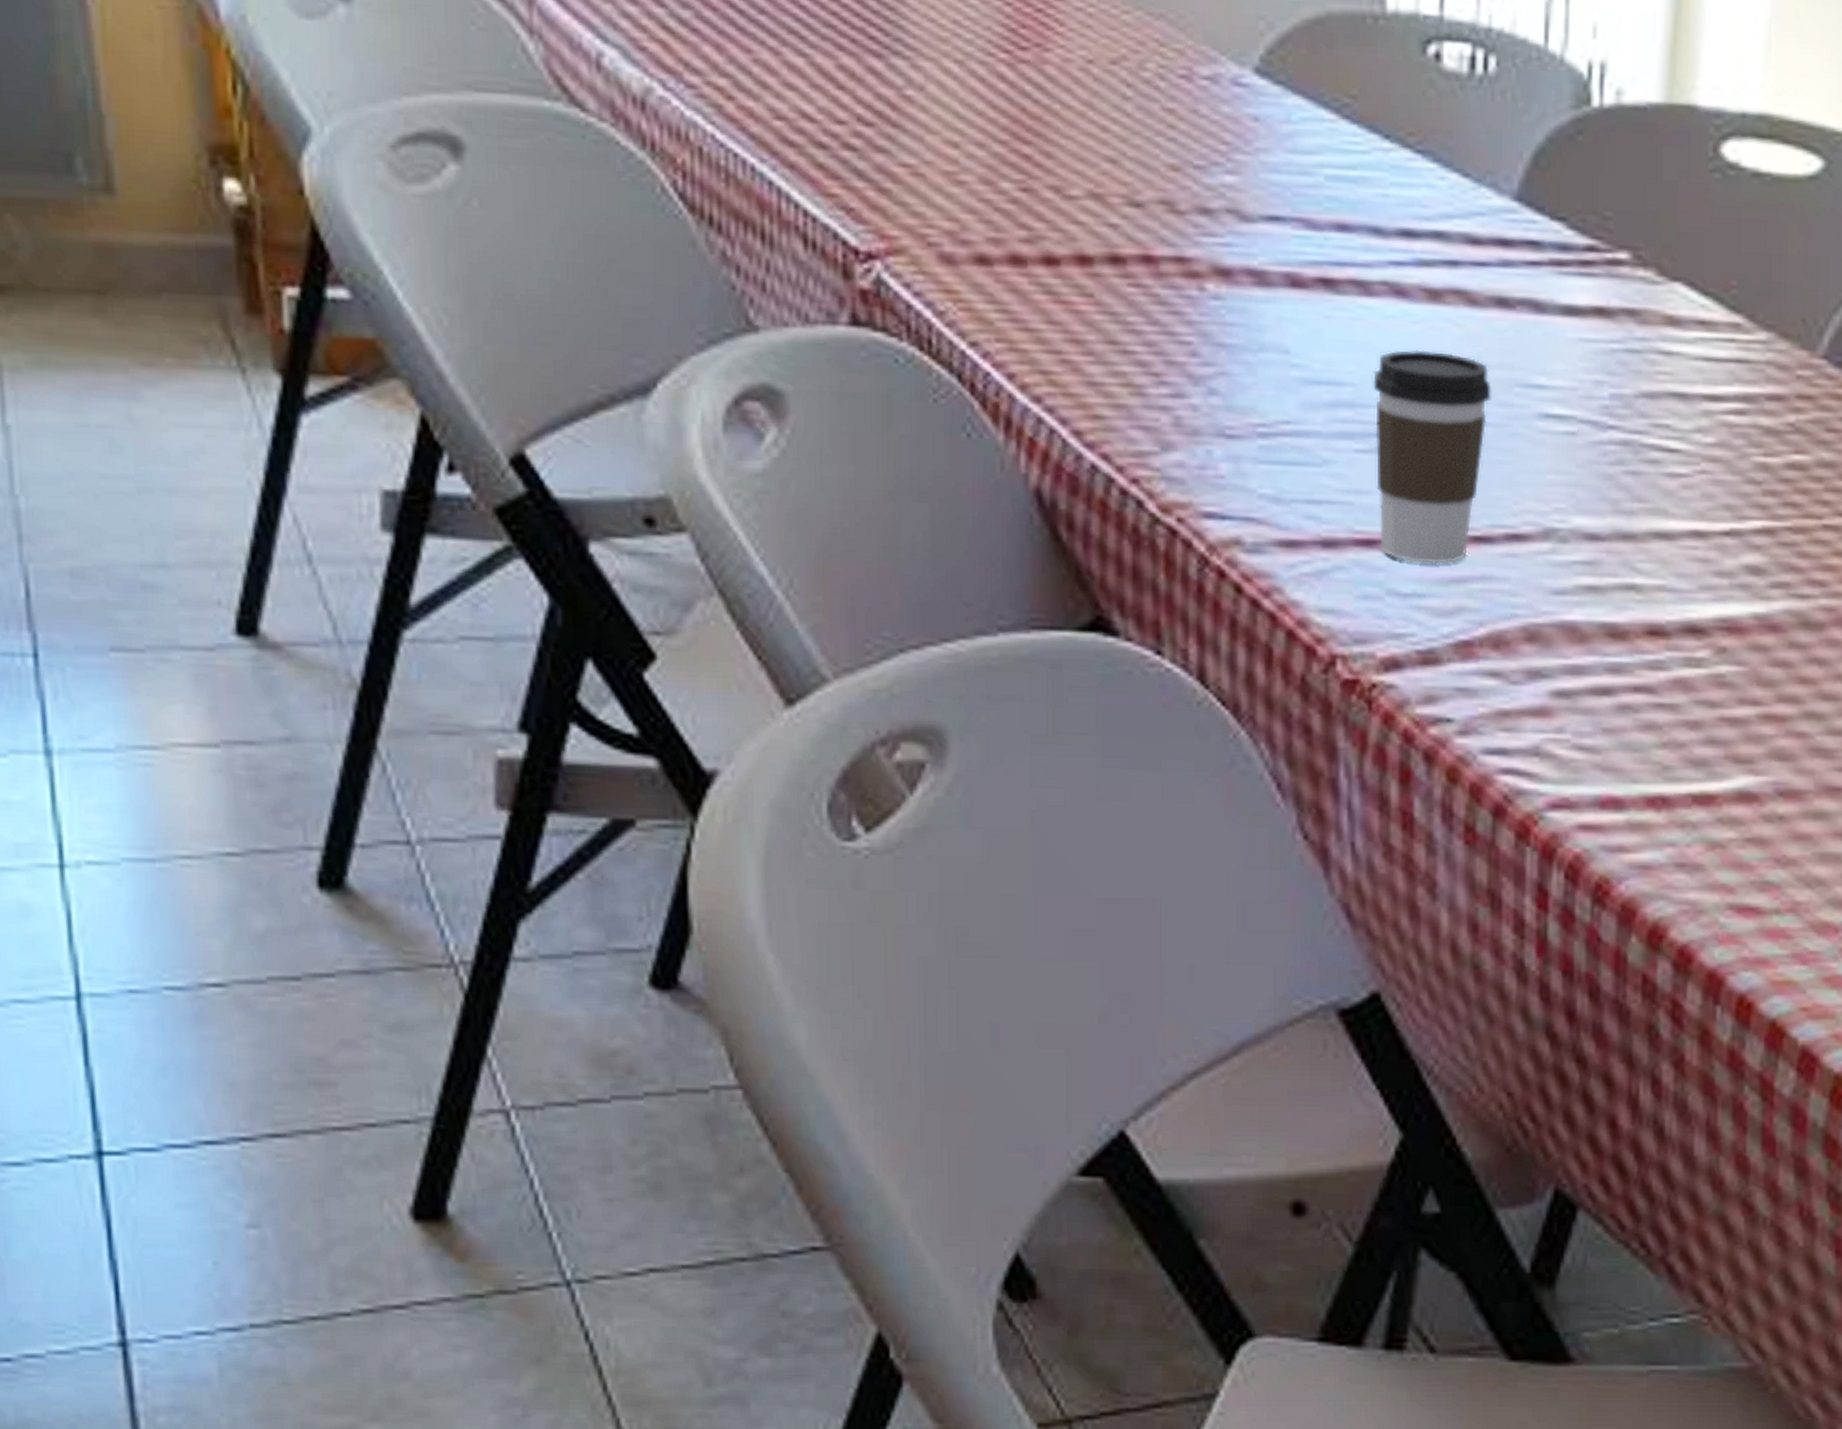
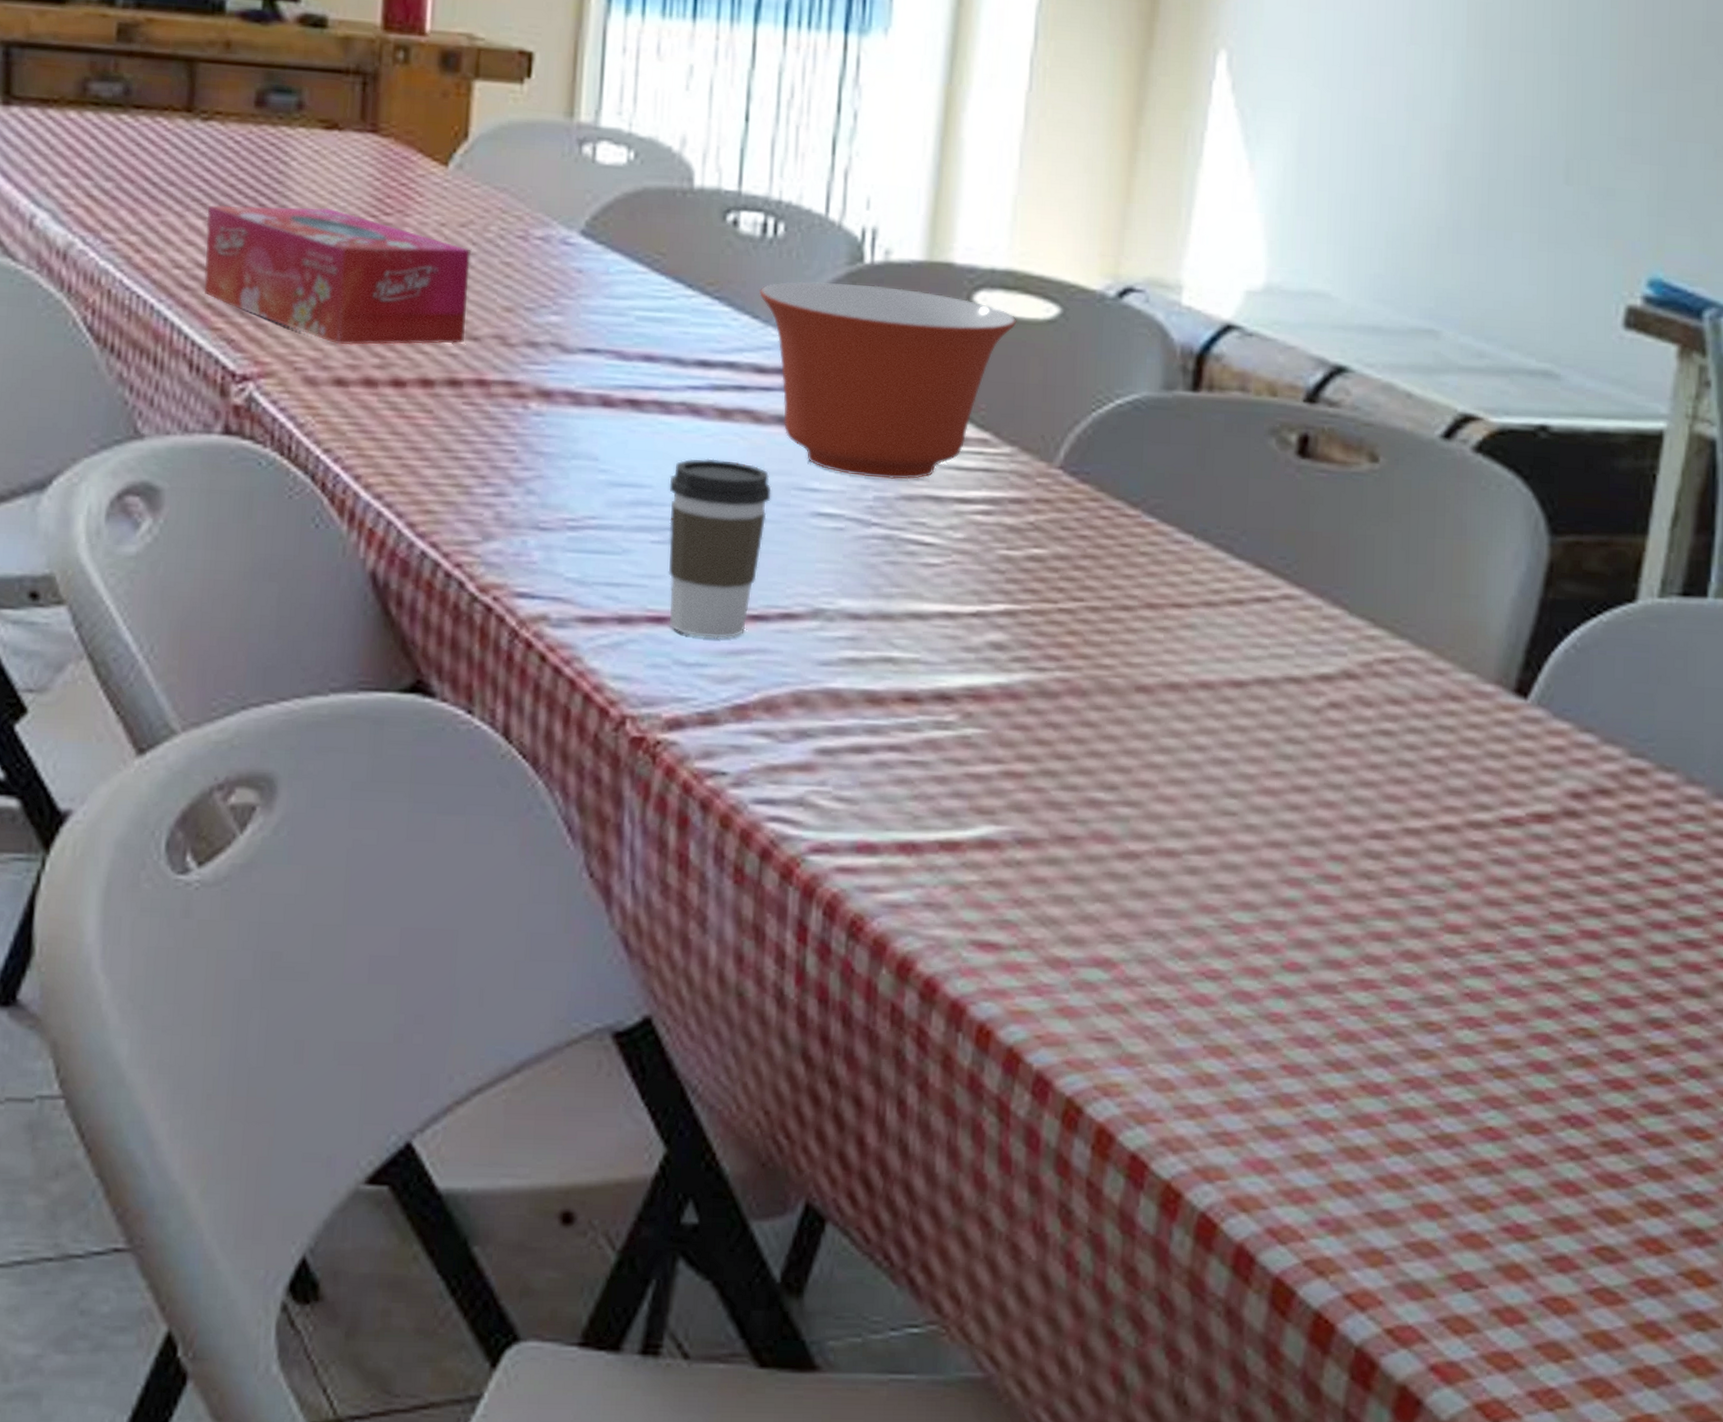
tissue box: none [808,38,1126,215] -> present [204,205,471,346]
mixing bowl: none [1468,130,1773,373] -> present [758,281,1017,480]

